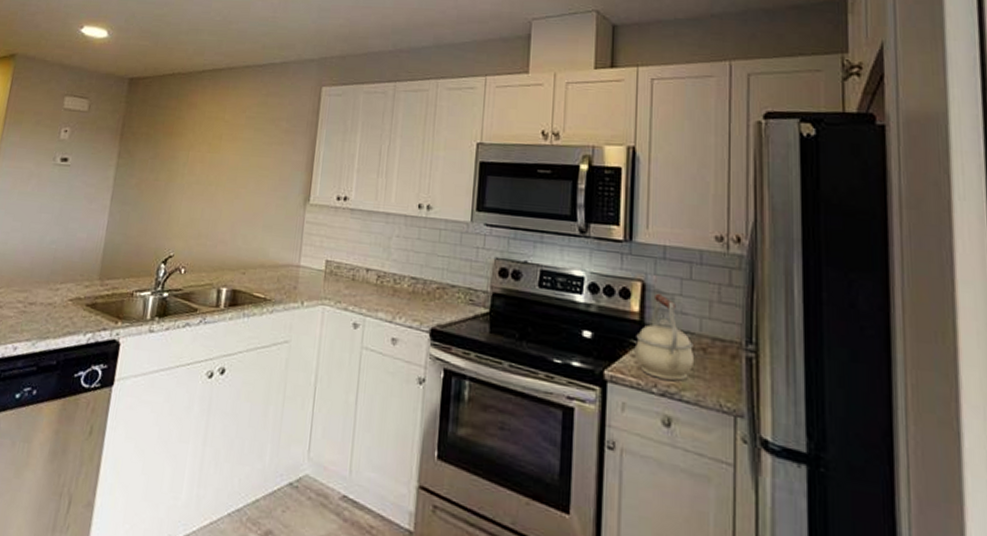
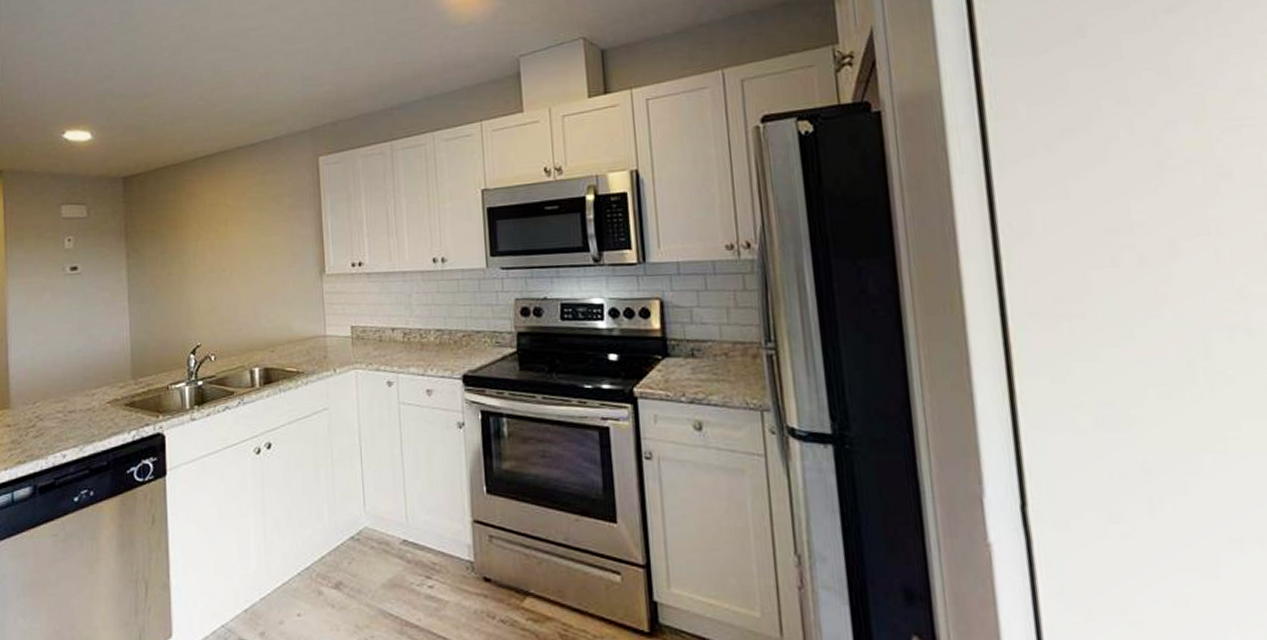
kettle: present [634,293,695,381] -> none [659,308,719,388]

